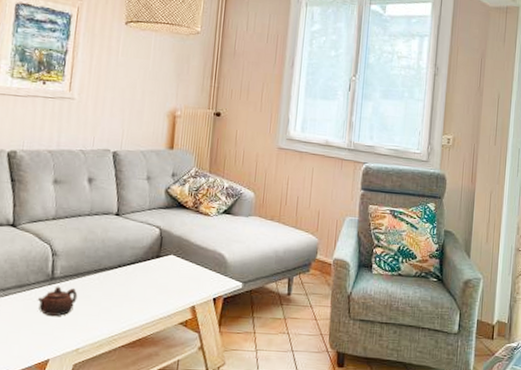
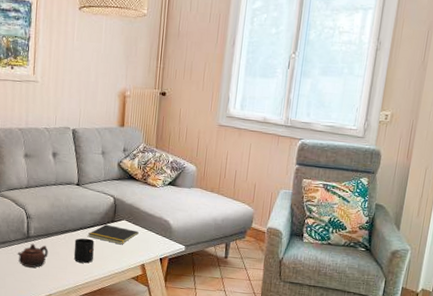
mug: none [109,277,135,308] -> present [73,238,94,263]
notepad: none [128,260,189,284] -> present [88,224,139,245]

